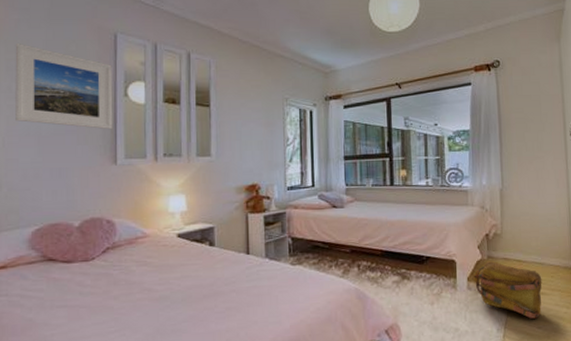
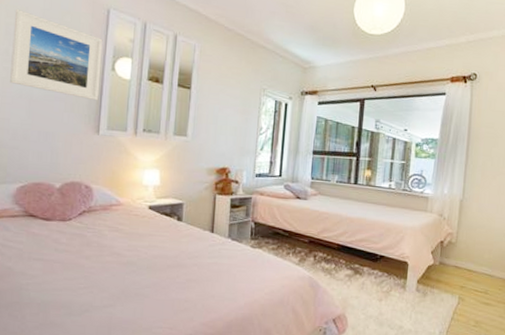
backpack: present [472,260,542,319] -> none [422,266,490,327]

